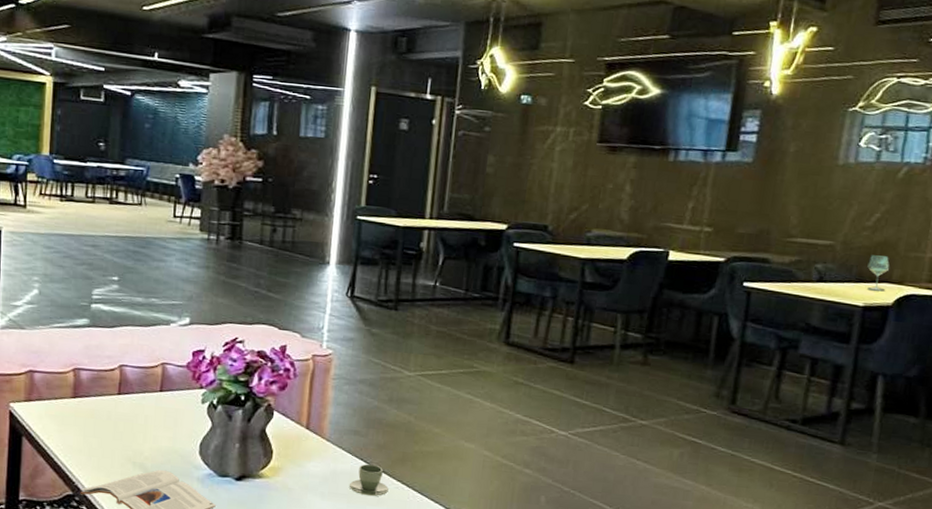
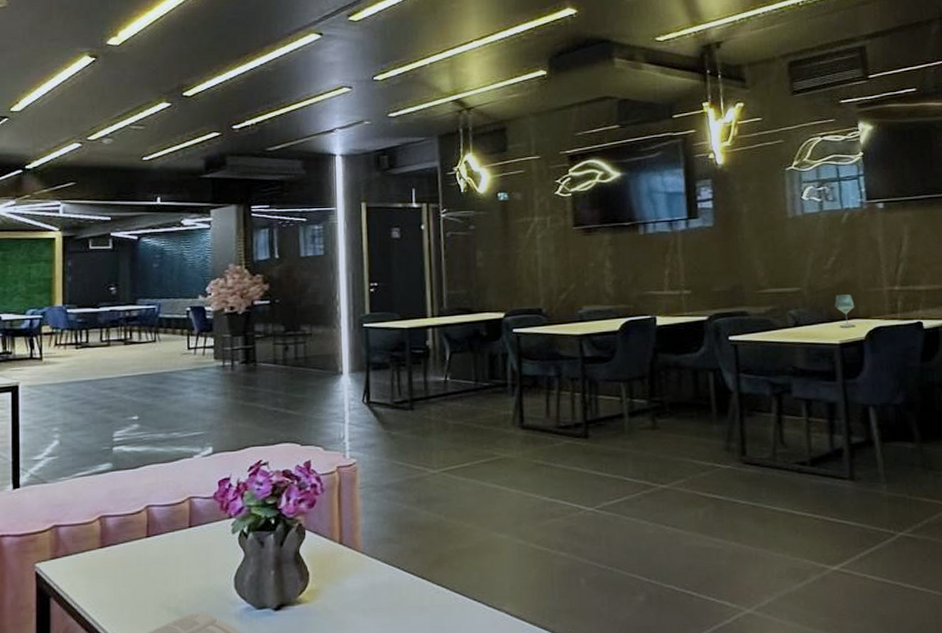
teacup: present [349,463,389,497] -> none [389,571,429,606]

